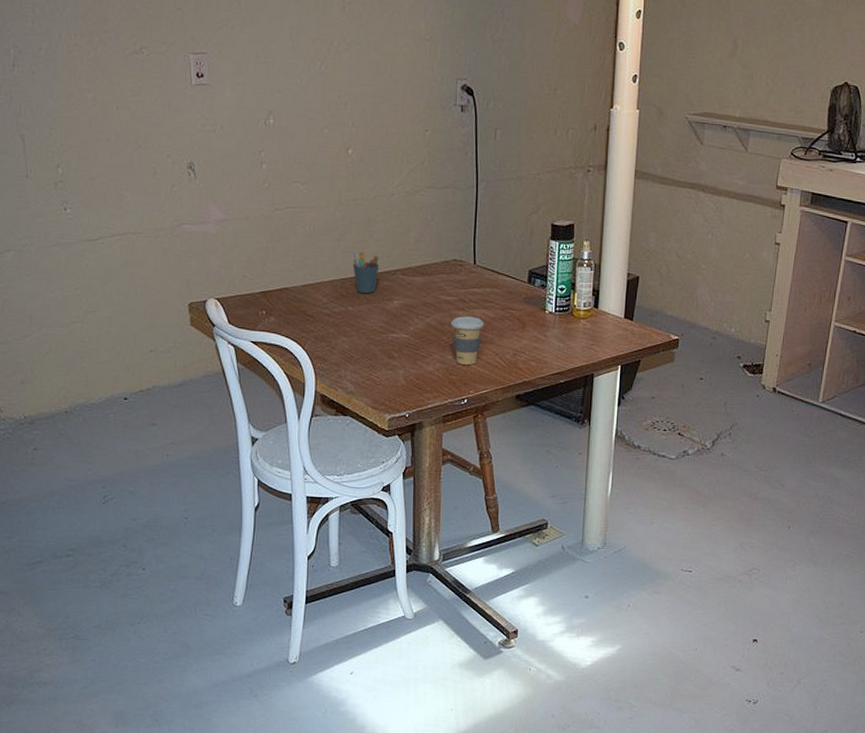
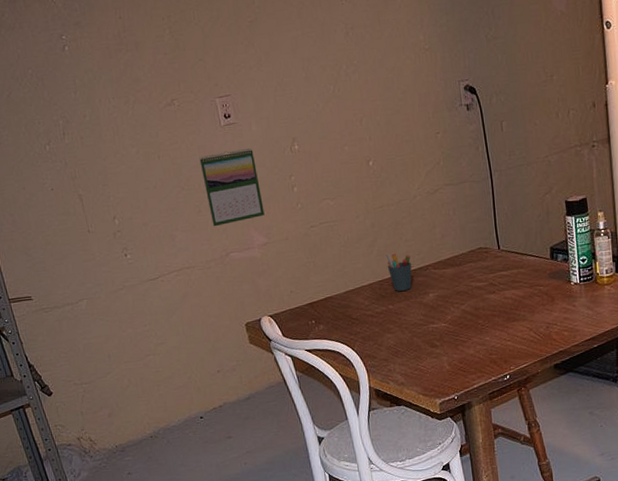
calendar: none [162,113,227,193] -> present [199,148,265,227]
coffee cup: present [451,316,484,365] -> none [485,298,516,344]

